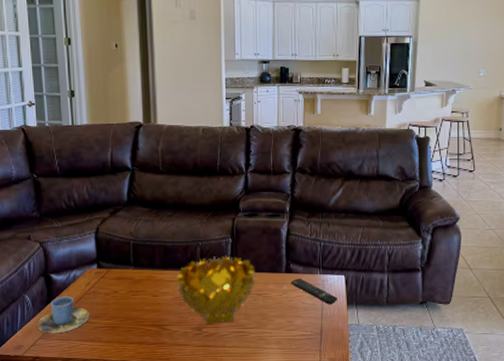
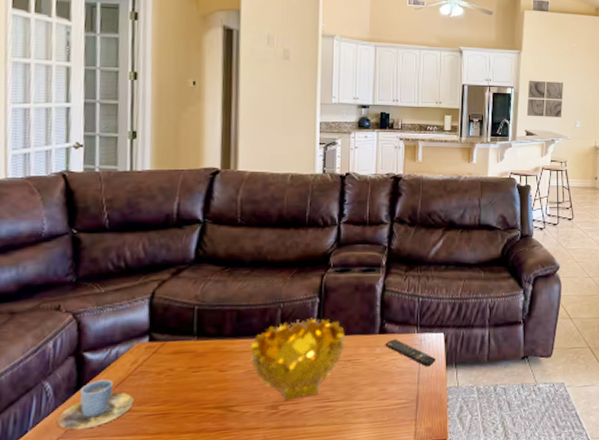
wall art: none [425,28,466,67] -> present [526,80,563,118]

